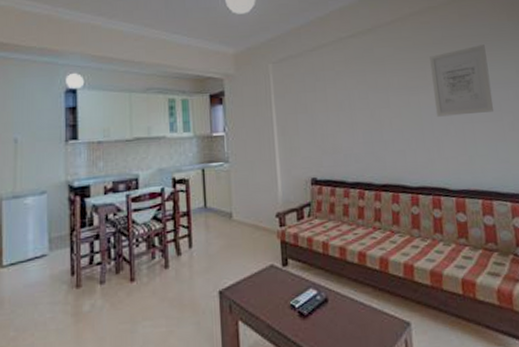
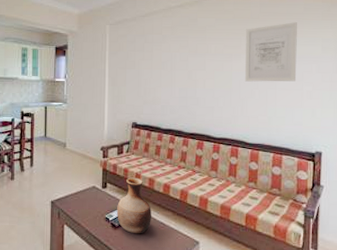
vase: none [303,247,348,323] -> present [117,177,151,234]

